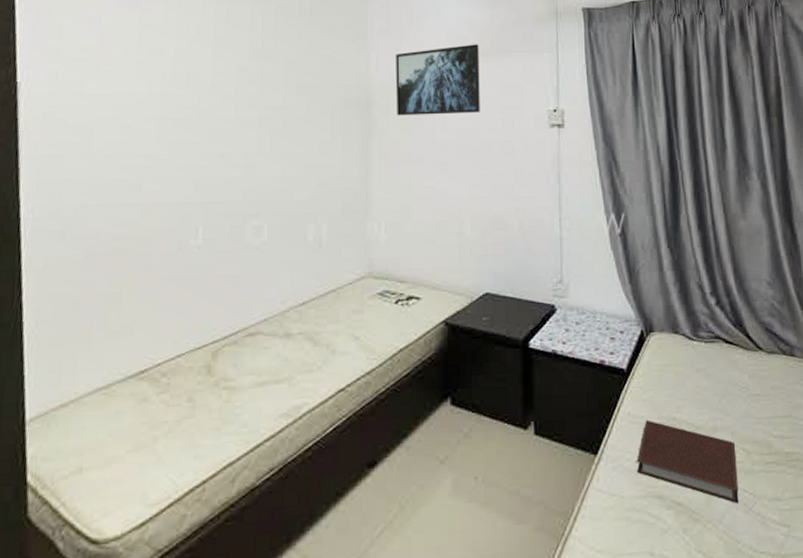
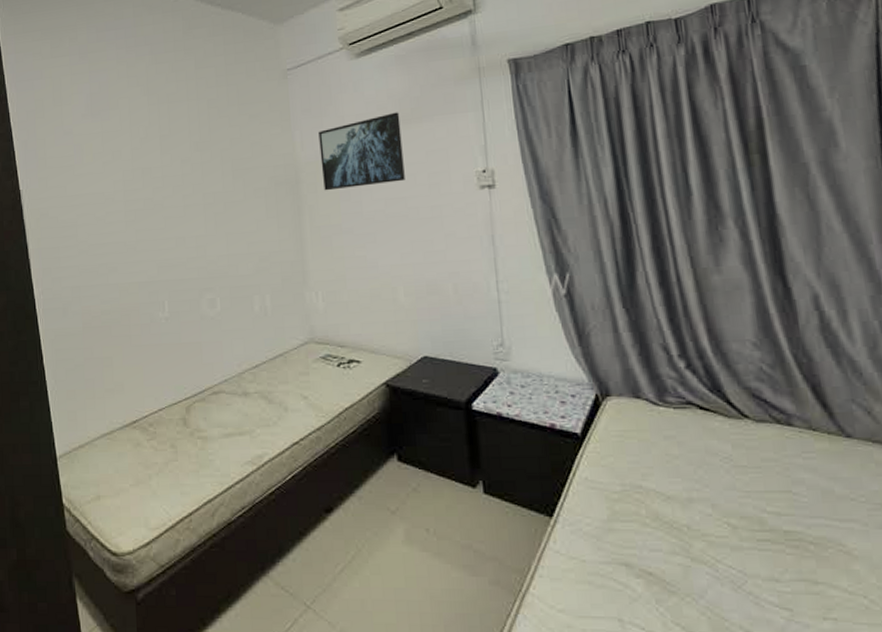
notebook: present [637,419,739,503] -> none [598,486,725,579]

